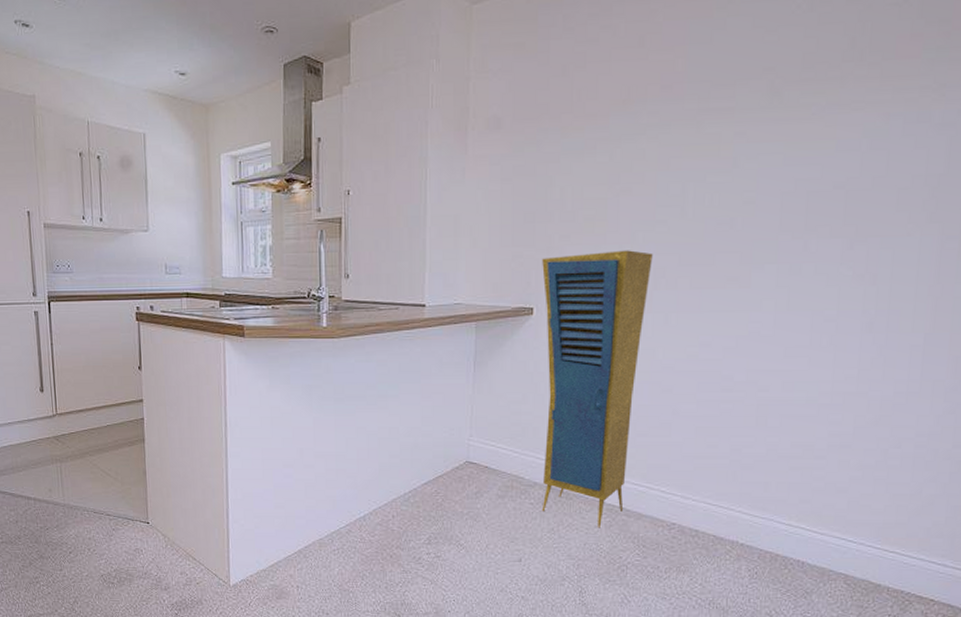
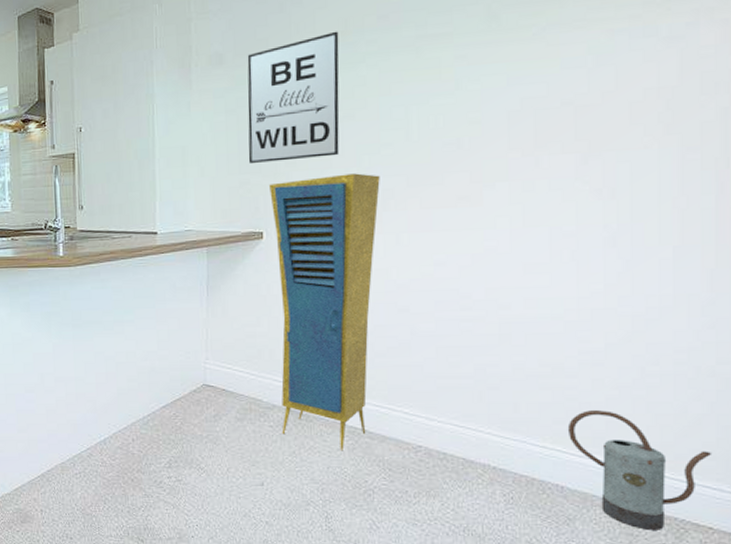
wall art: none [522,99,621,237] -> present [247,31,340,164]
watering can: none [812,490,941,602] -> present [567,410,712,530]

